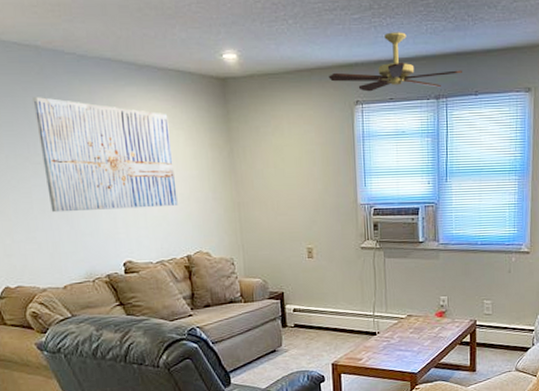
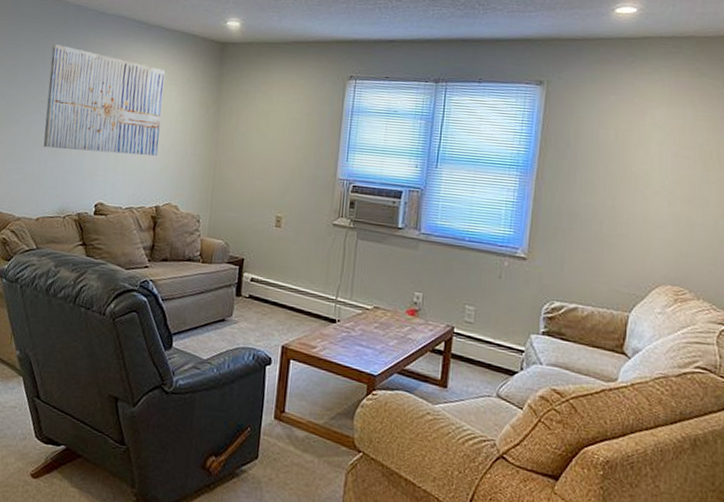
ceiling fan: present [328,32,462,92] -> none [325,14,467,72]

